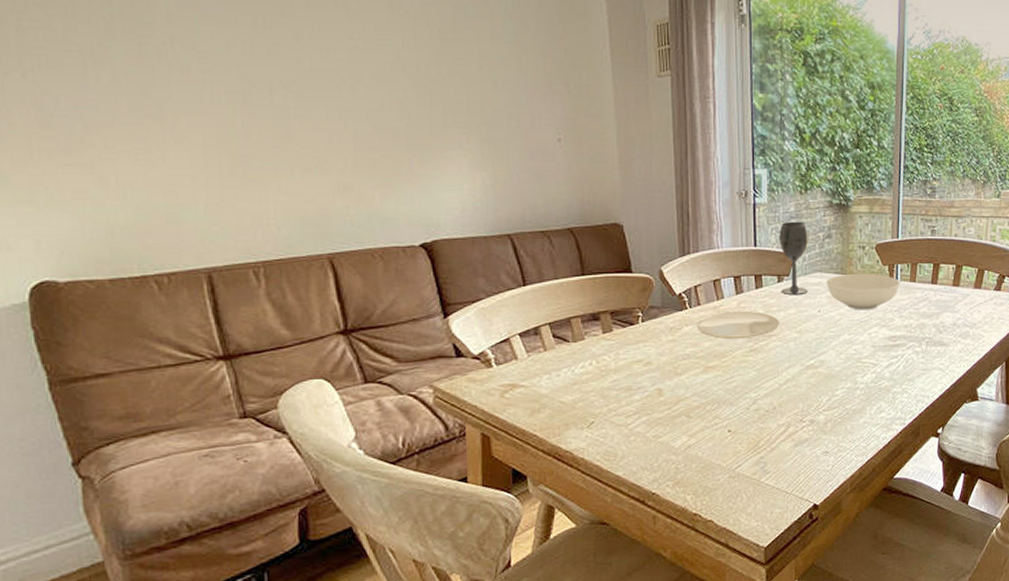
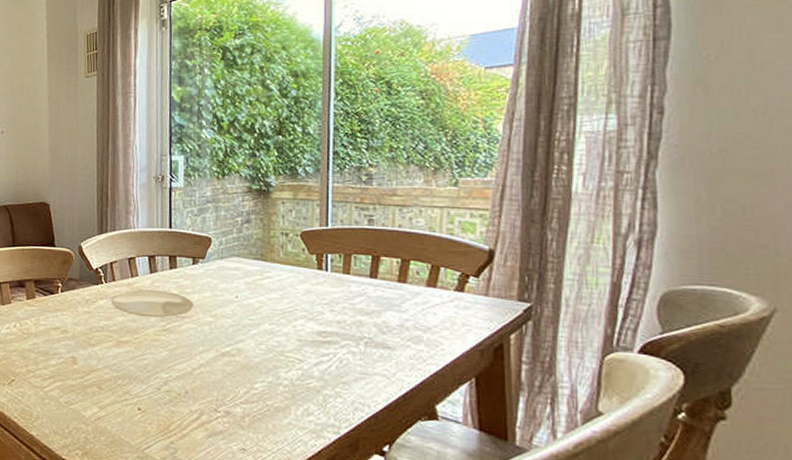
wine glass: present [780,221,808,294] -> none [195,205,225,278]
bowl: present [826,273,900,310] -> none [245,260,331,300]

